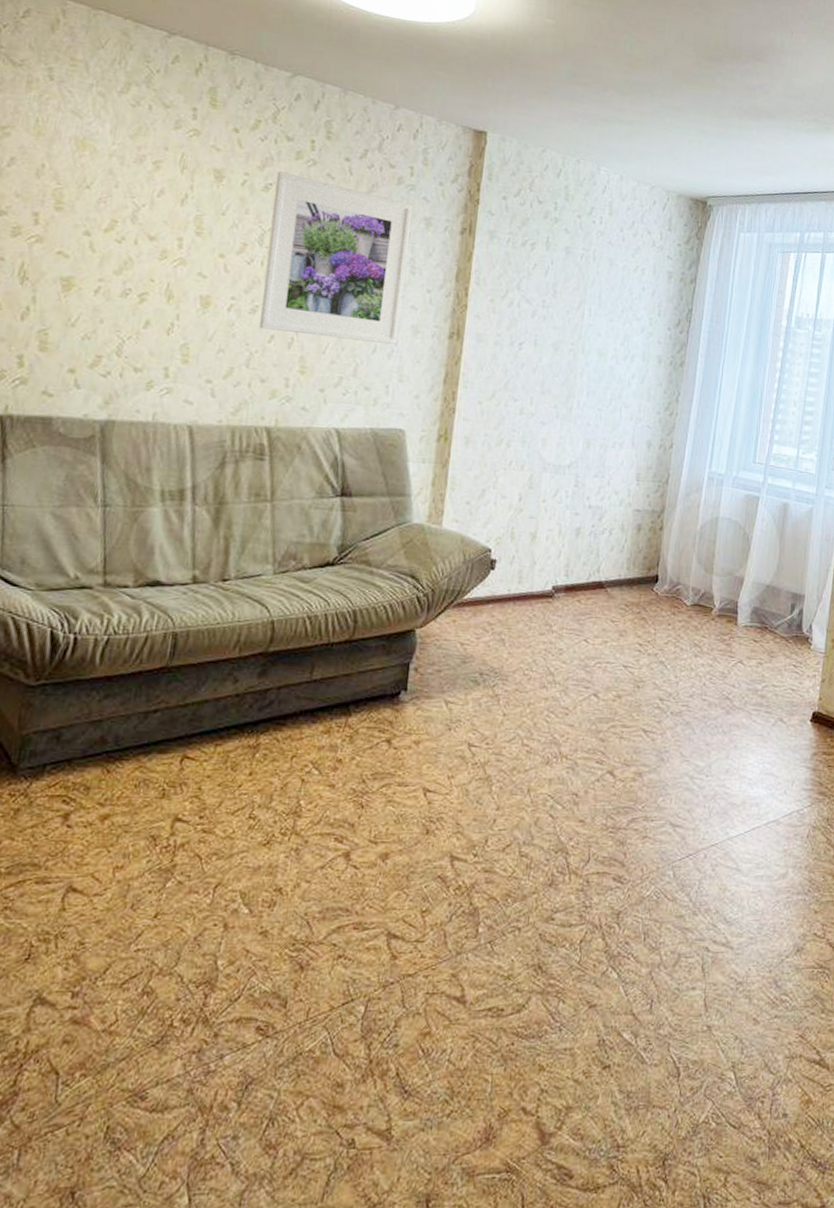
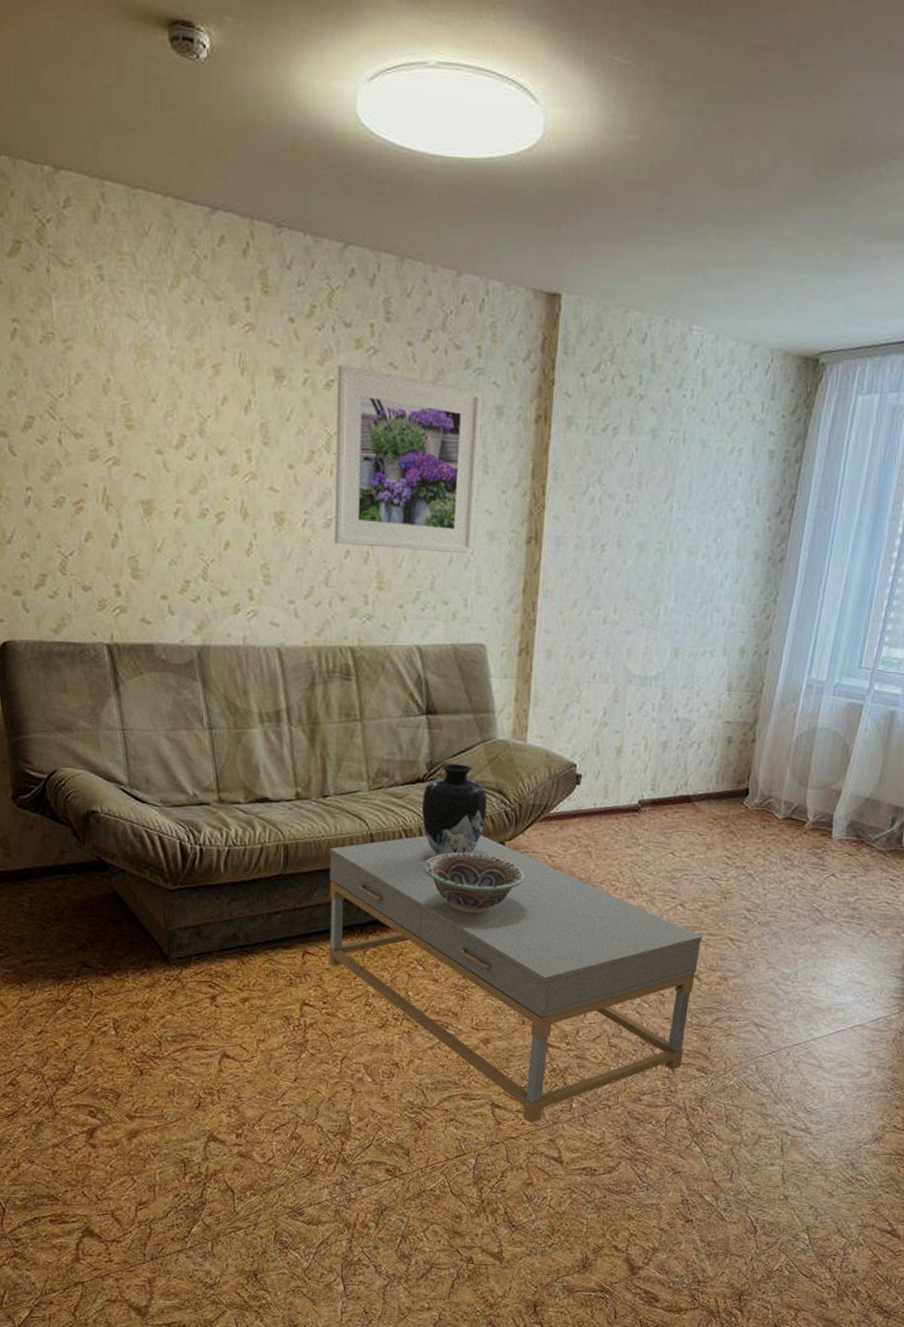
coffee table: none [211,621,616,955] -> present [329,835,702,1123]
decorative bowl: none [326,640,435,709] -> present [423,851,524,914]
vase: none [328,547,400,645] -> present [421,763,488,856]

